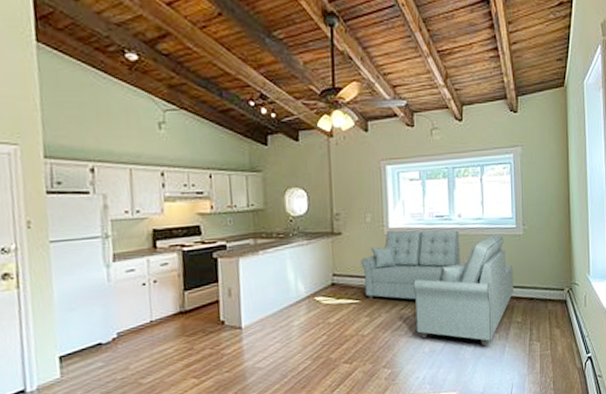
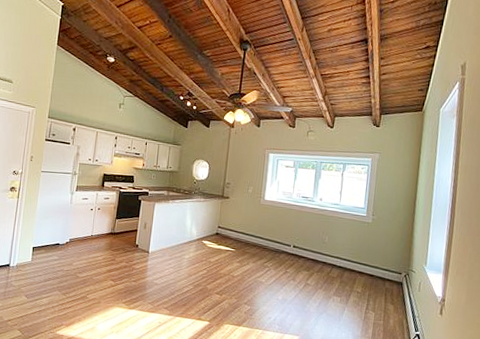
sofa: present [361,229,513,346] -> none [240,202,360,305]

